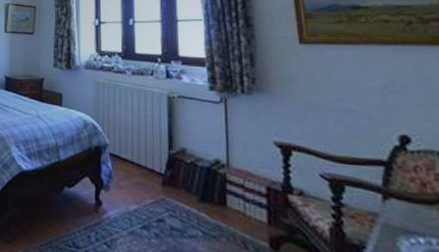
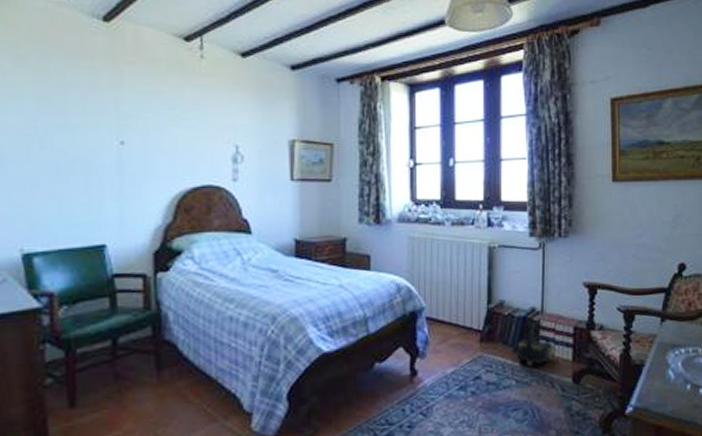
backpack: none [201,172,245,220] -> present [517,321,554,366]

